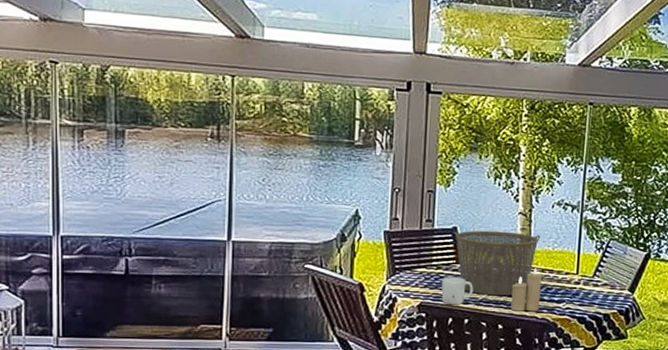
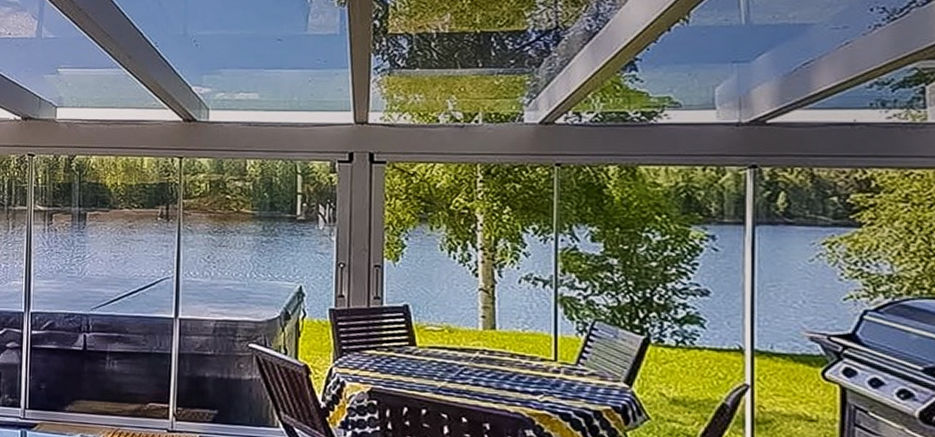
mug: present [441,277,473,305] -> none [394,360,430,393]
basket: present [454,230,541,296] -> none [406,308,507,384]
candle: present [511,268,542,312] -> none [476,352,511,404]

